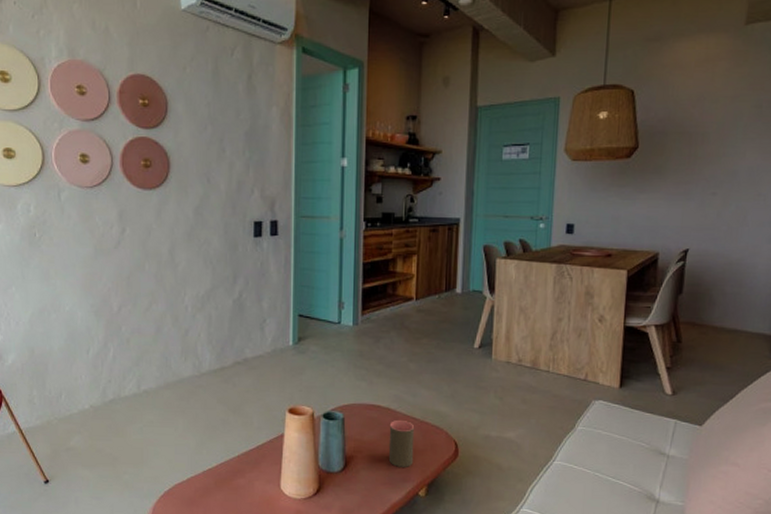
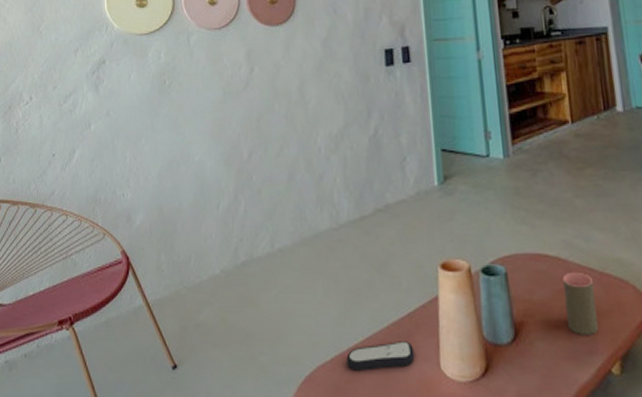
remote control: none [201,467,260,489] -> present [346,341,415,371]

